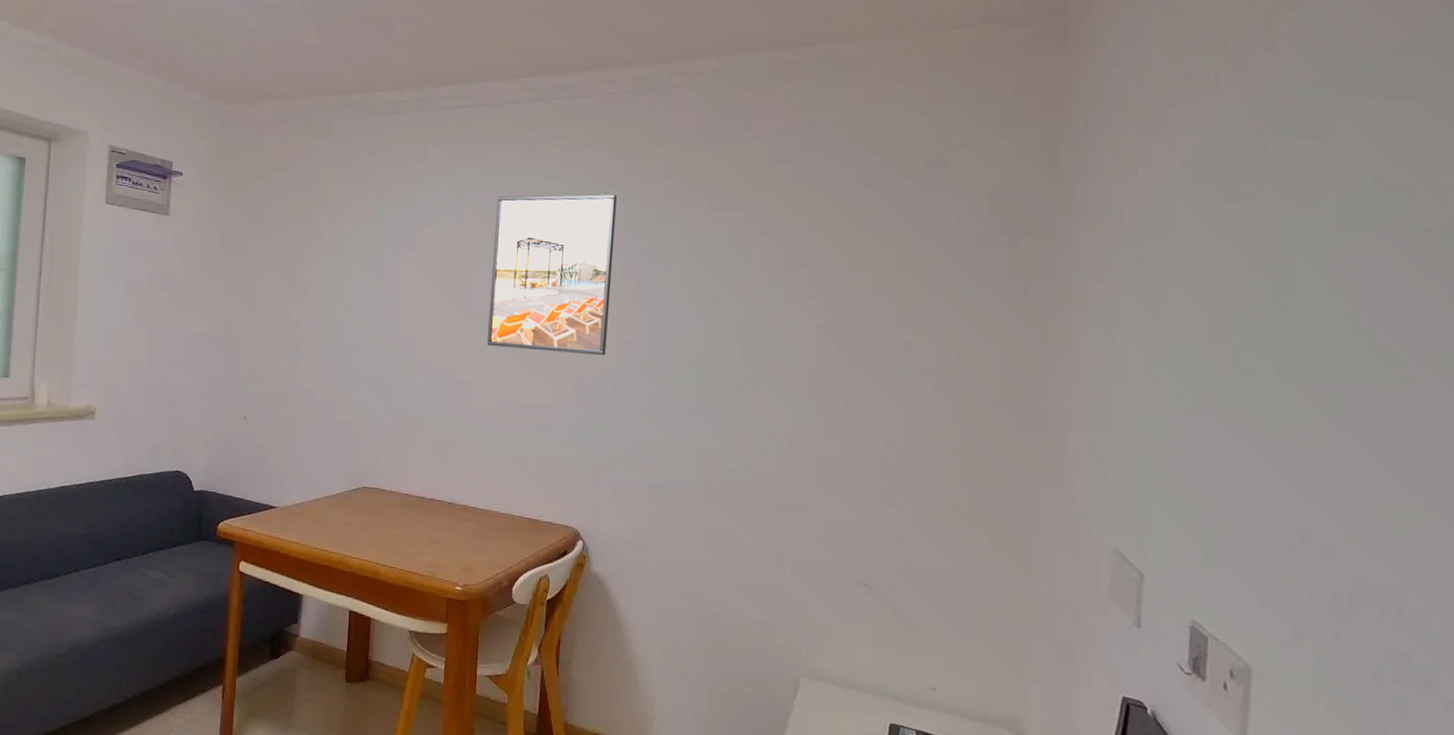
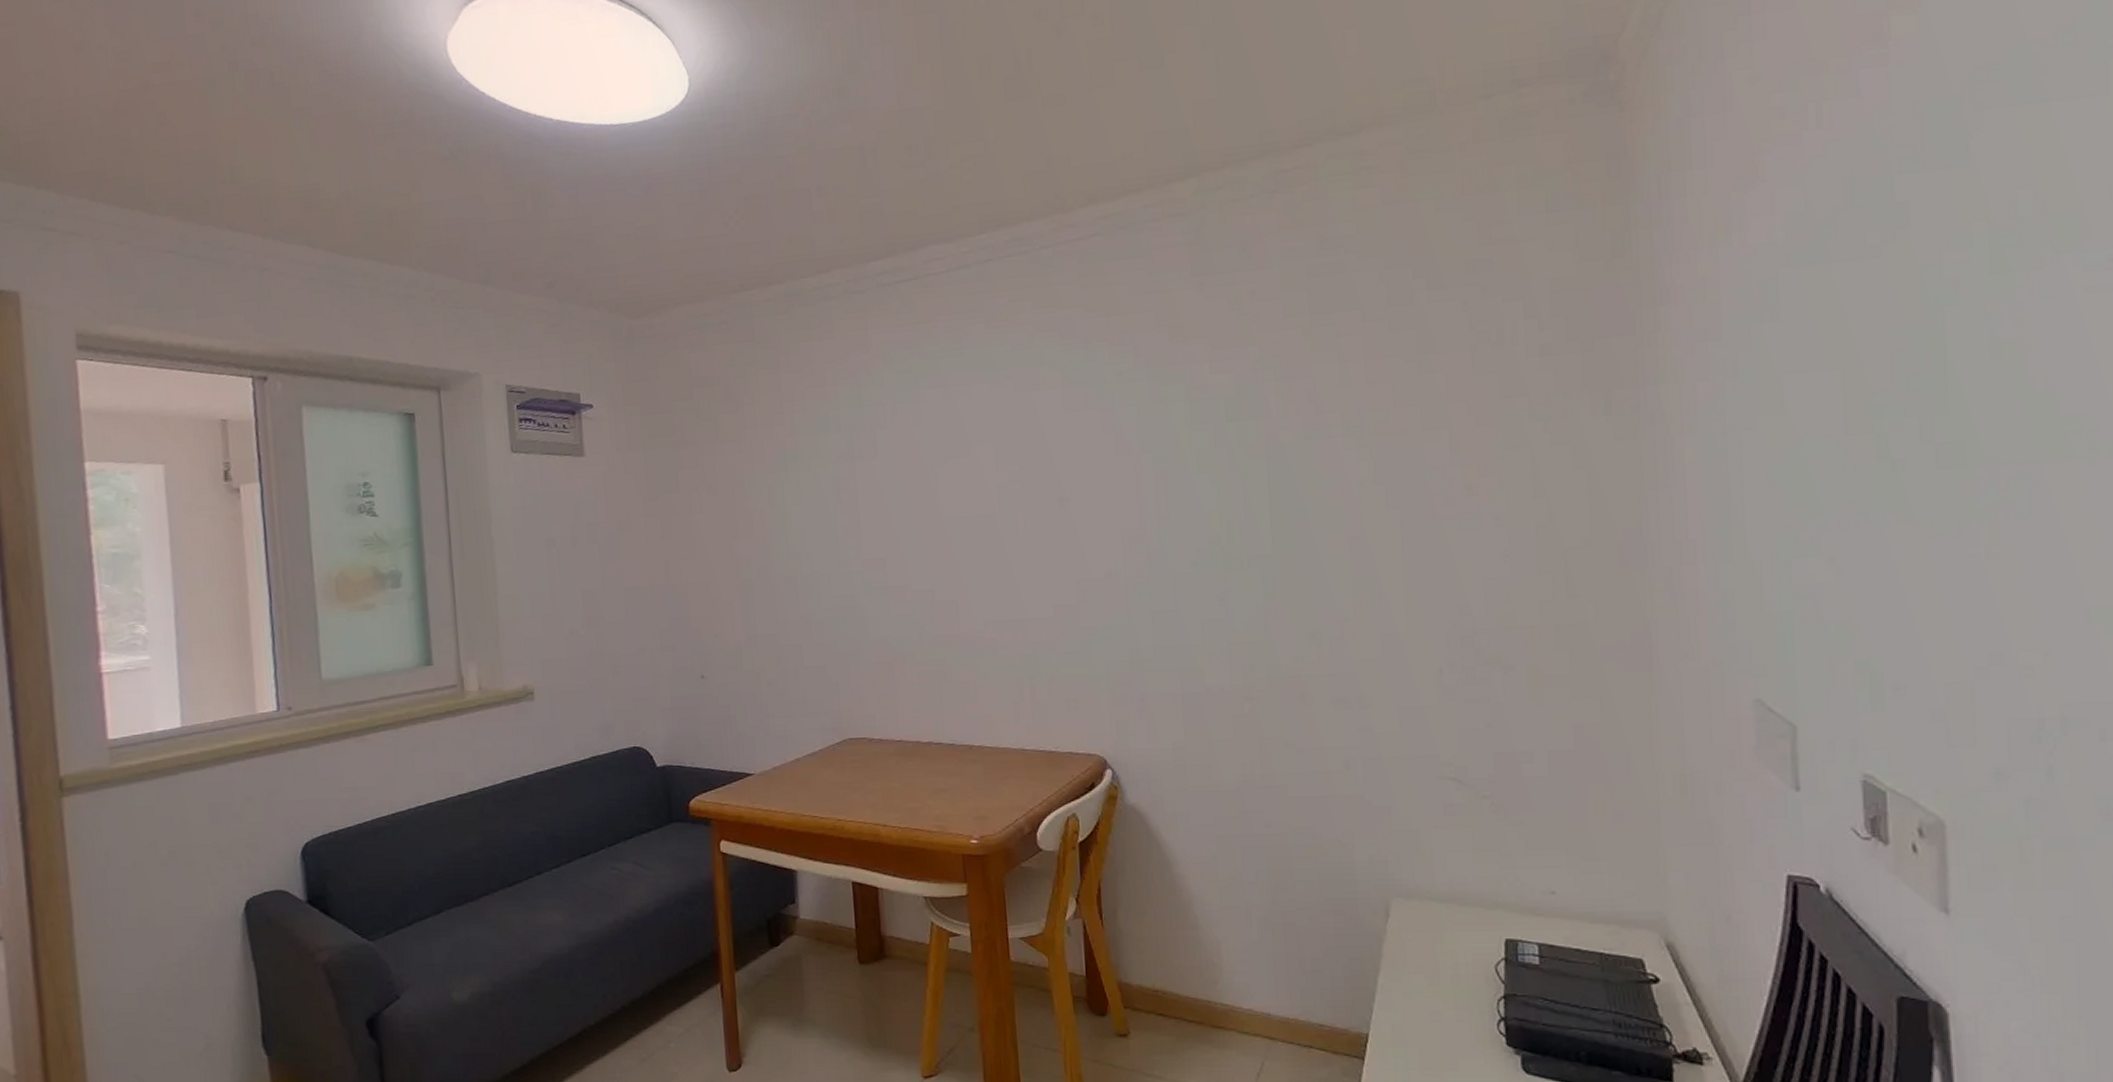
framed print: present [486,194,617,356] -> none [958,358,1110,557]

